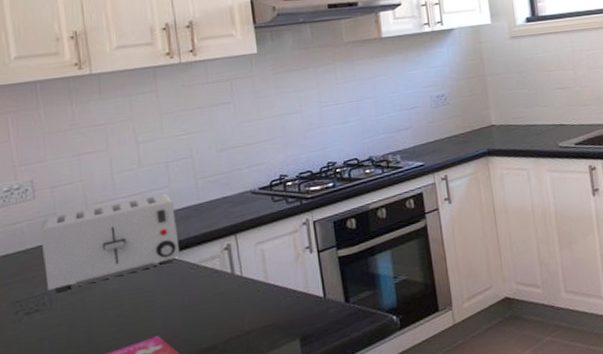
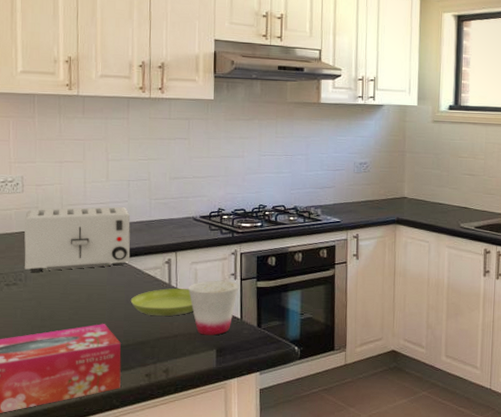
saucer: none [186,274,266,315] -> present [130,288,194,317]
cup: none [256,255,317,325] -> present [188,280,239,336]

